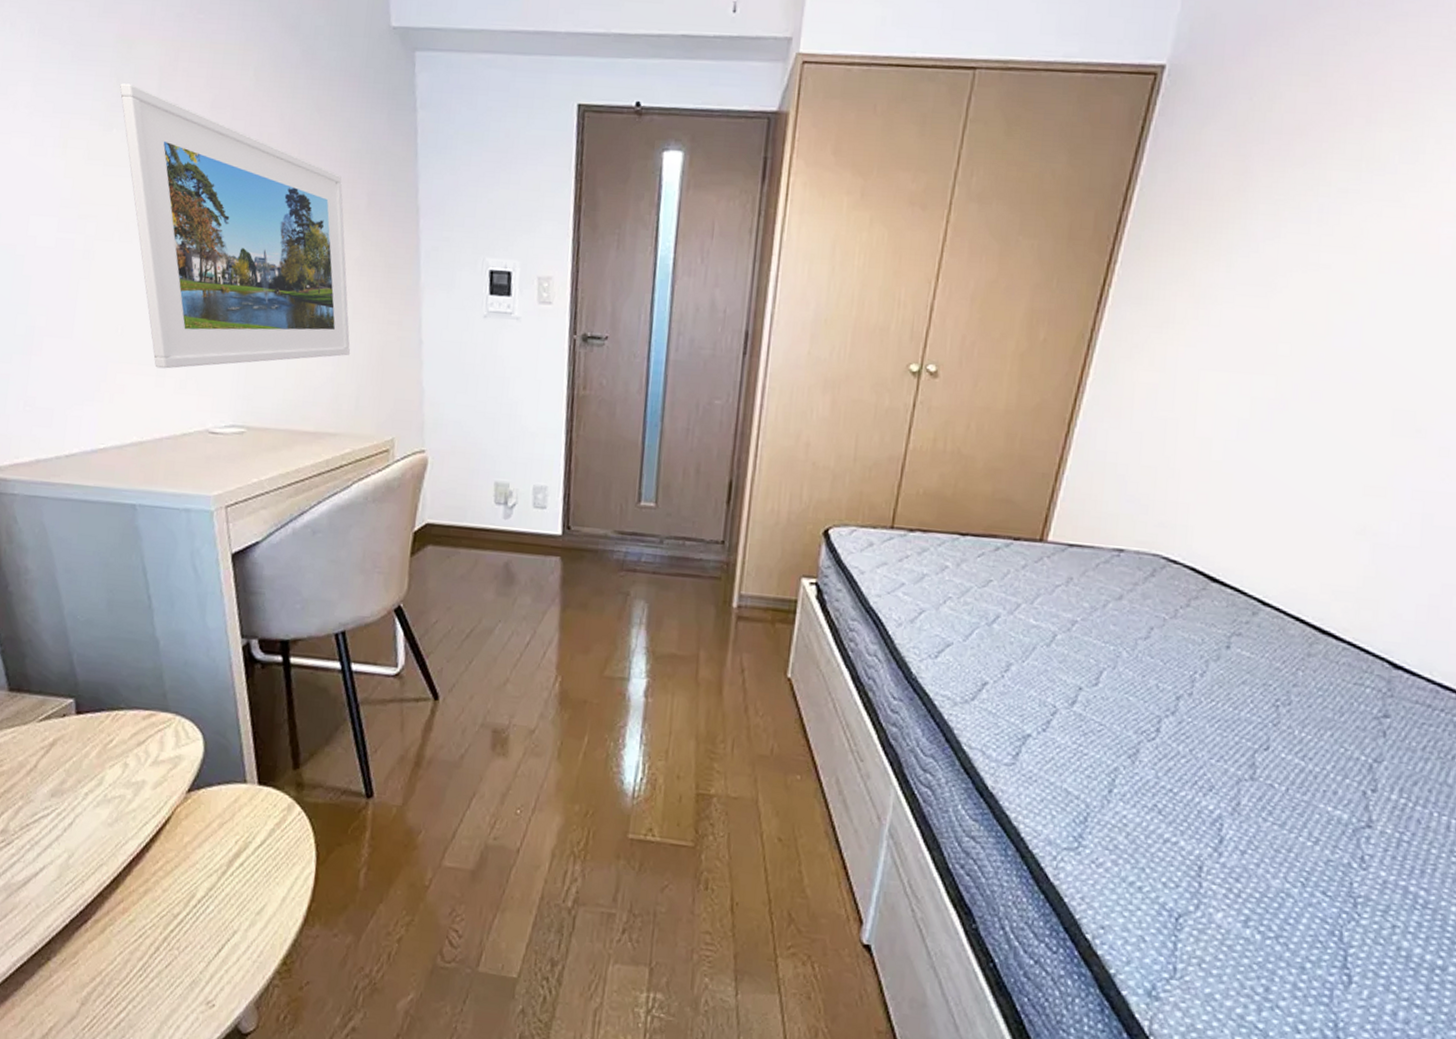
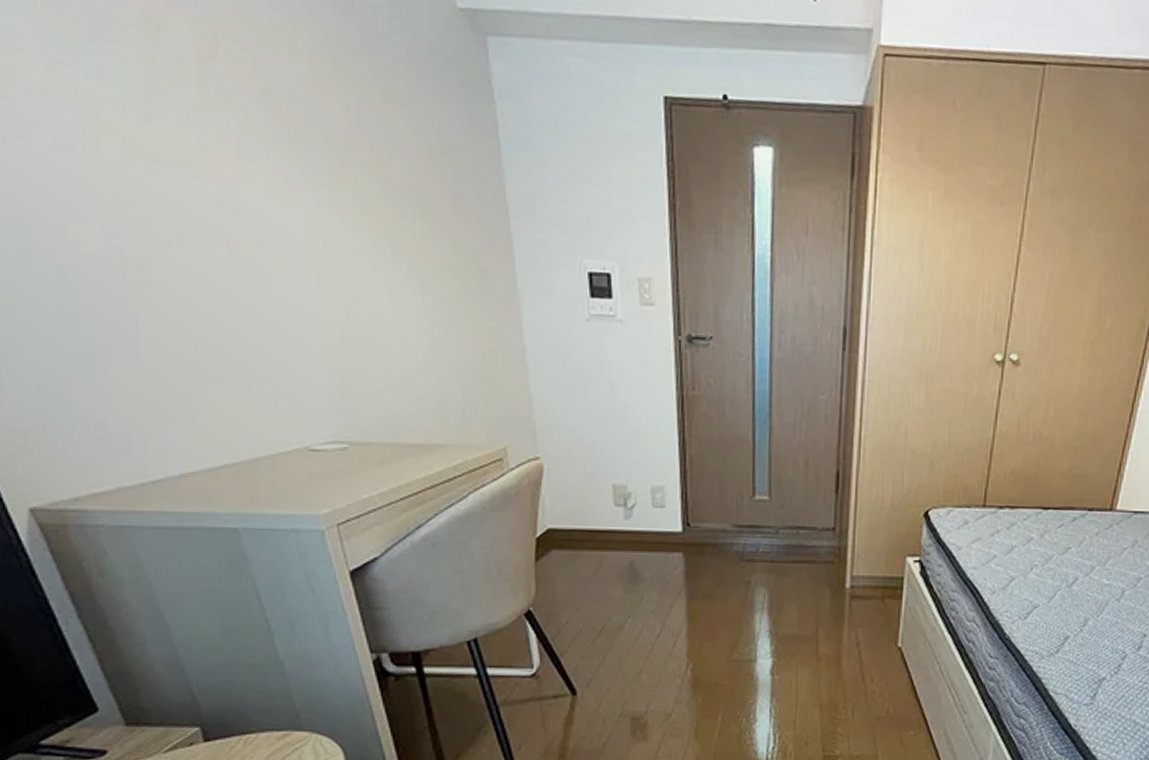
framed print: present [120,83,351,369] -> none [153,67,452,386]

